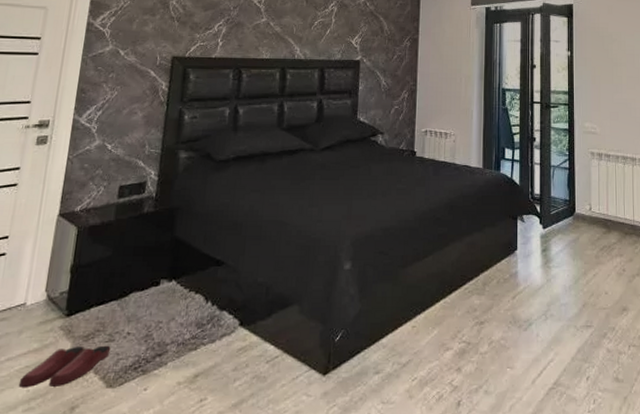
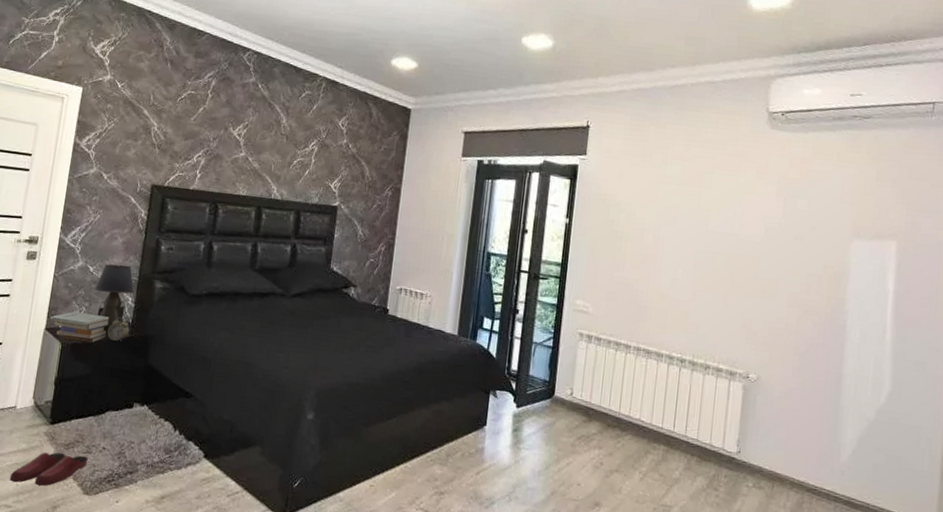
books: none [63,192,131,224] -> present [49,311,110,344]
table lamp: none [113,137,158,212] -> present [94,263,135,335]
alarm clock: none [129,192,154,218] -> present [107,317,130,342]

